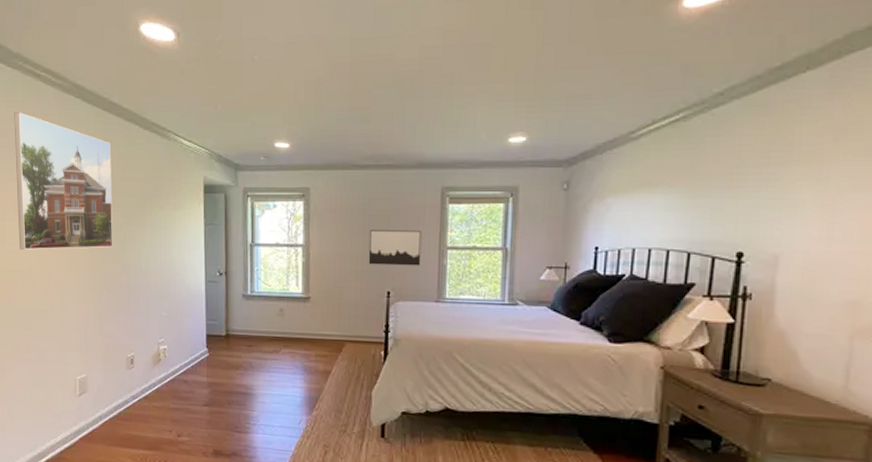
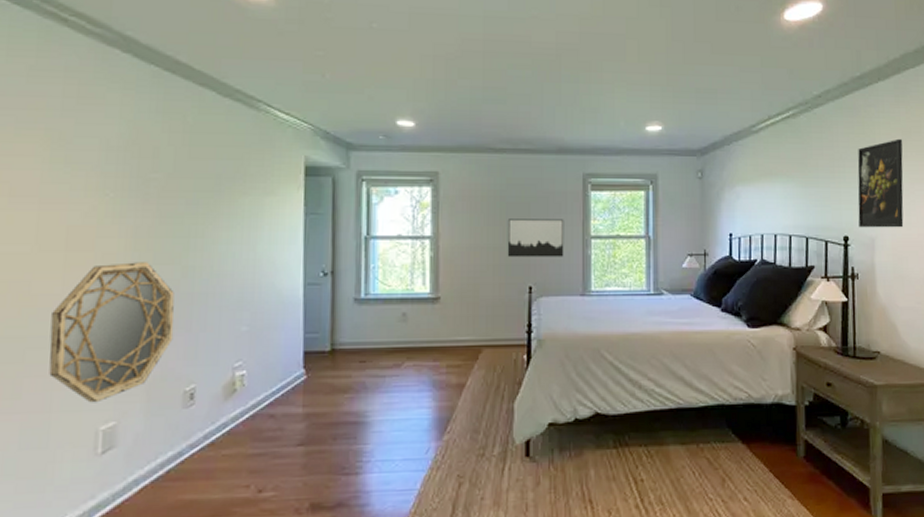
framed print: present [14,112,113,250] -> none [13,64,174,250]
home mirror: none [44,260,119,360] -> present [49,262,175,403]
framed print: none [759,139,834,244] -> present [857,138,904,228]

